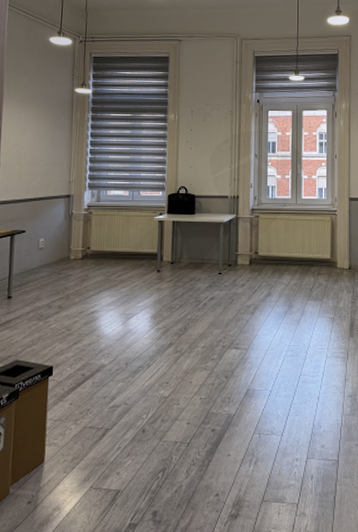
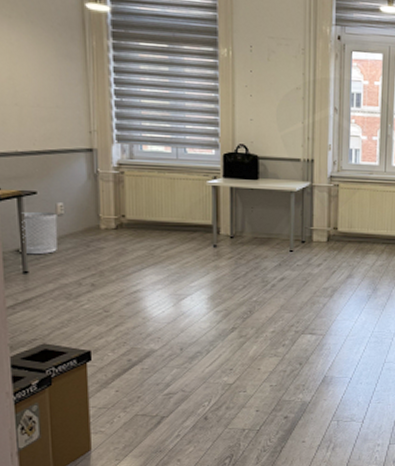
waste bin: none [10,246,39,283] -> present [21,211,58,255]

